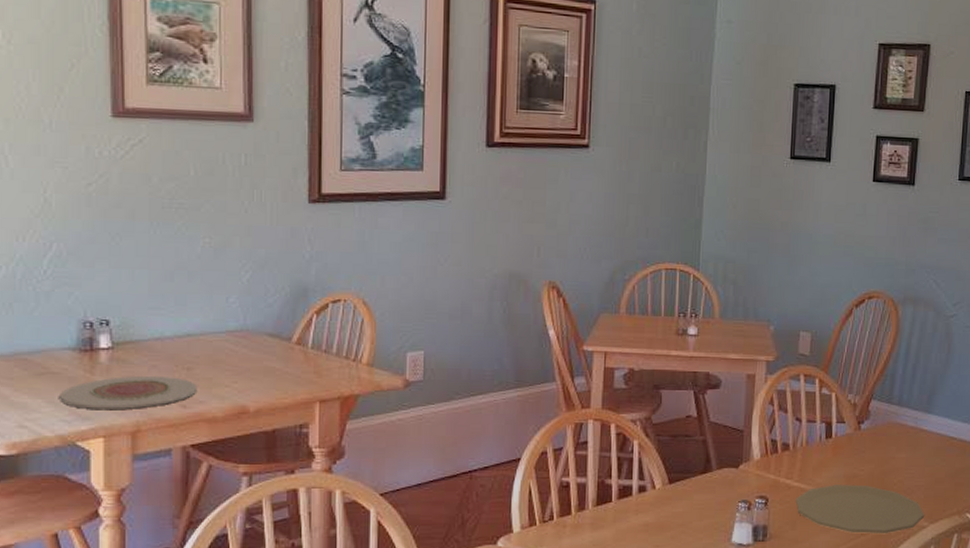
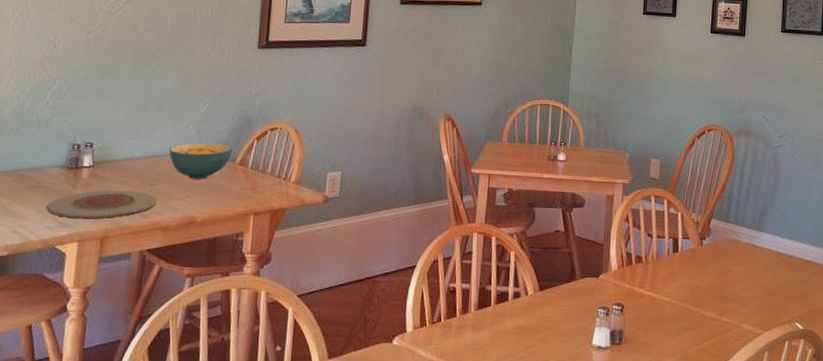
cereal bowl: none [206,318,286,362] -> present [169,142,232,179]
plate: present [795,484,925,534] -> none [647,294,760,340]

